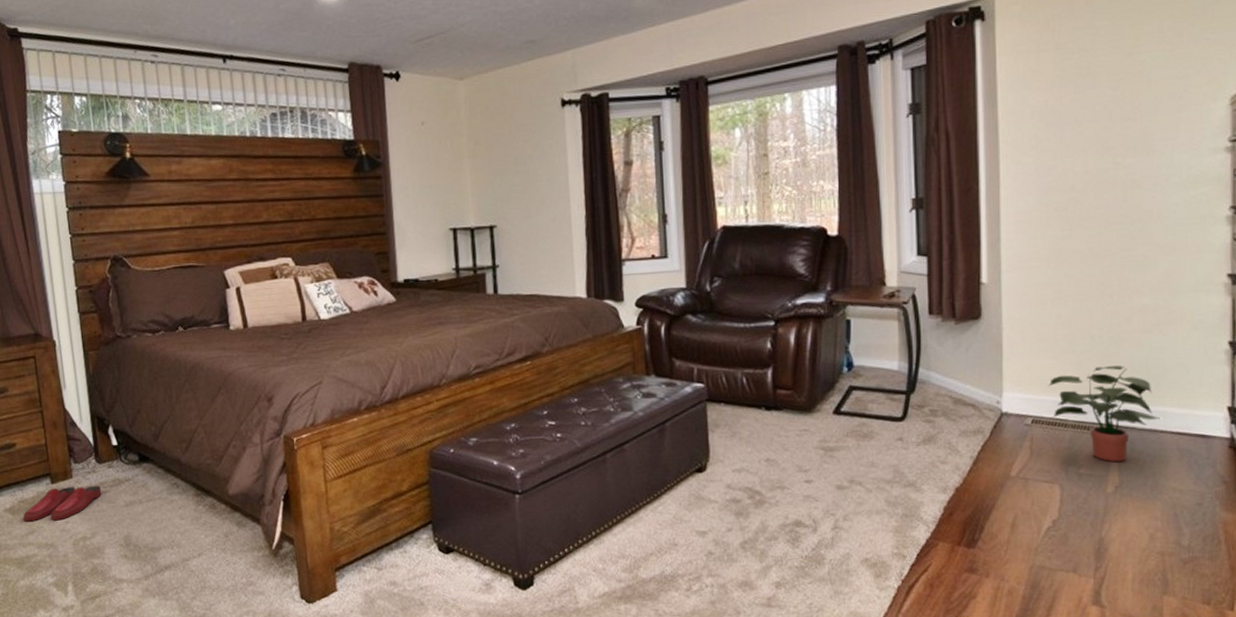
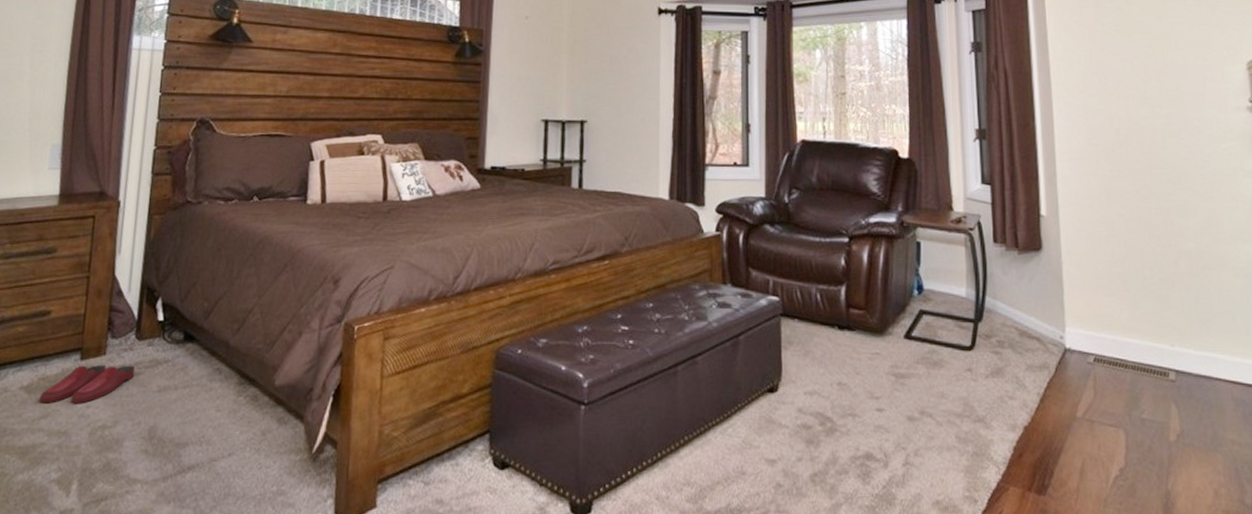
potted plant: present [1048,366,1161,462] -> none [1107,307,1214,409]

